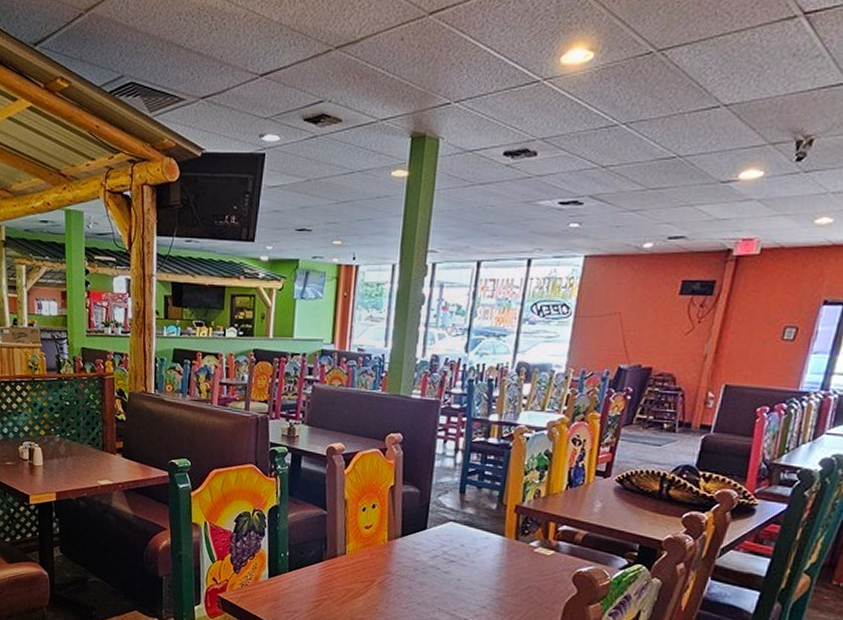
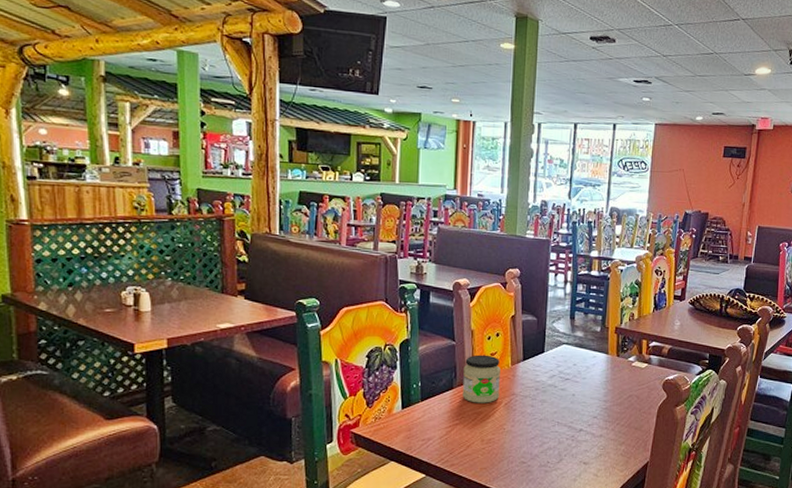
jar: none [332,526,375,580] -> present [462,354,500,403]

